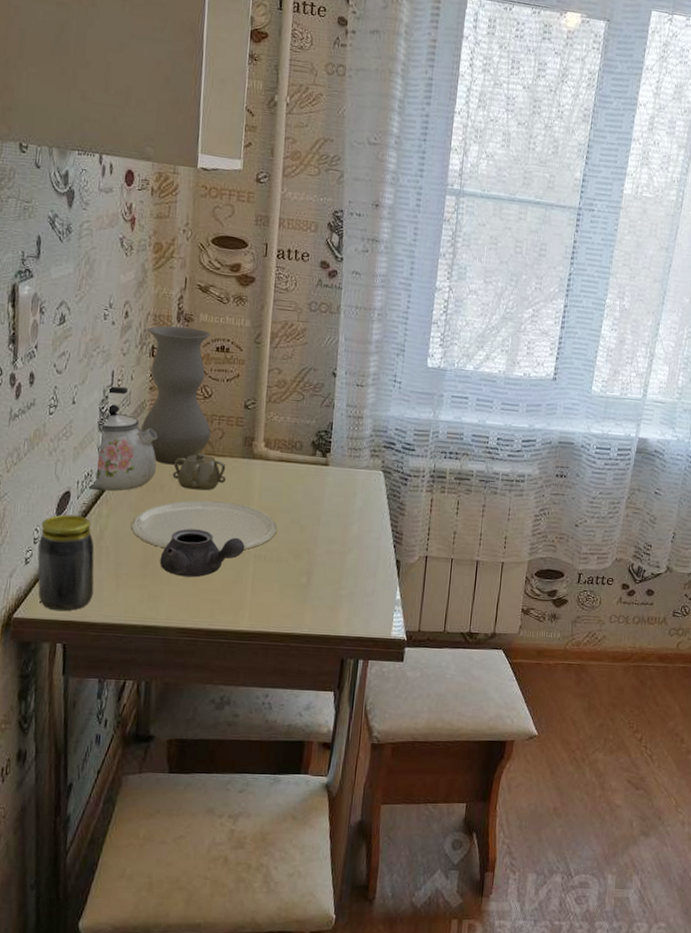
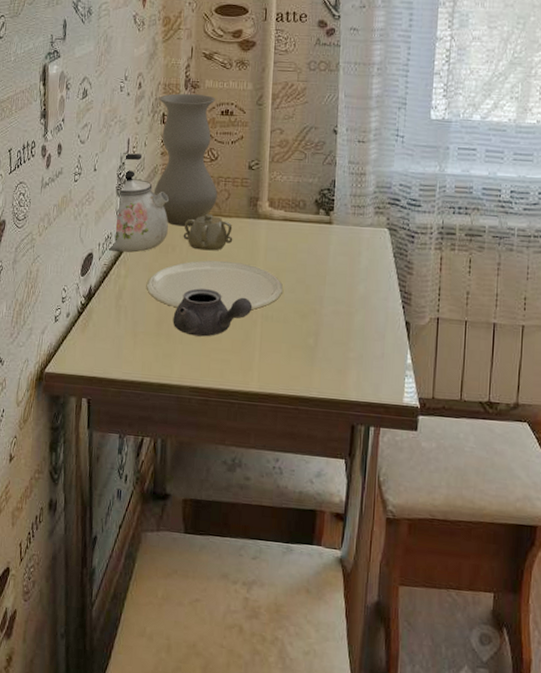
jar: present [37,514,95,612] -> none [65,275,115,368]

